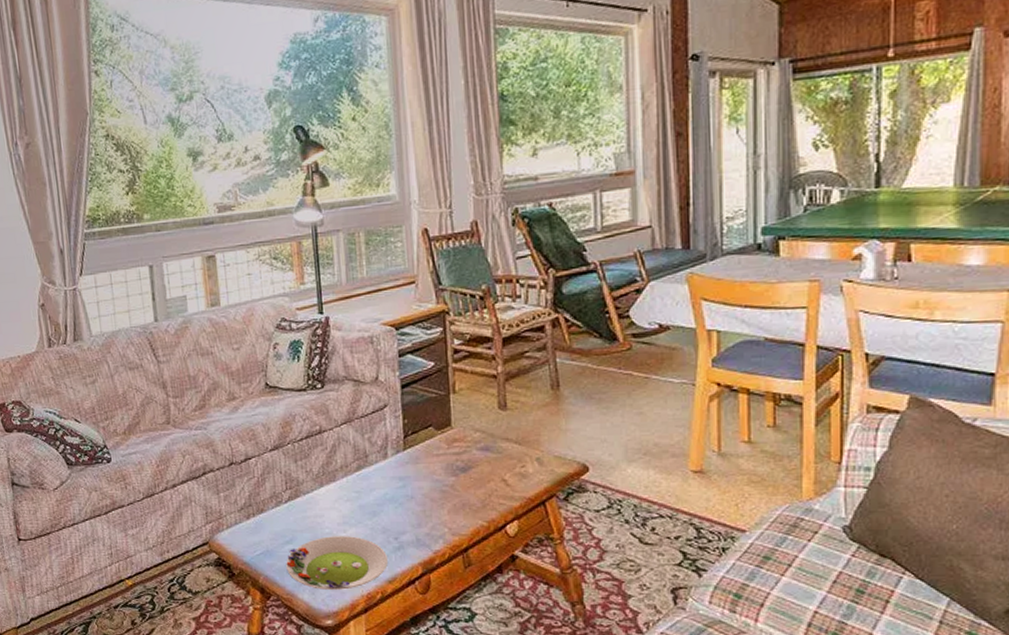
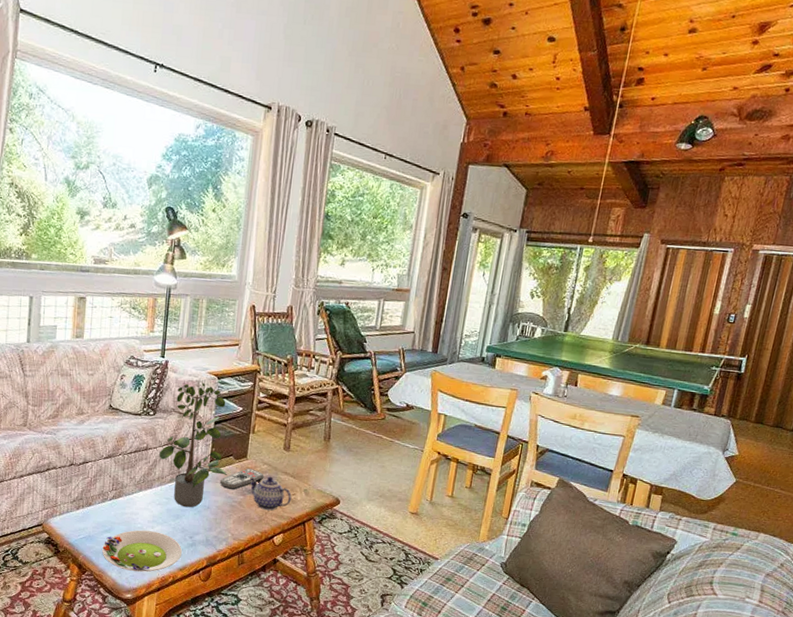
potted plant: none [337,337,429,501] -> present [159,381,227,508]
remote control: none [420,440,479,470] -> present [219,468,264,489]
teapot: none [459,446,521,492] -> present [249,476,292,511]

